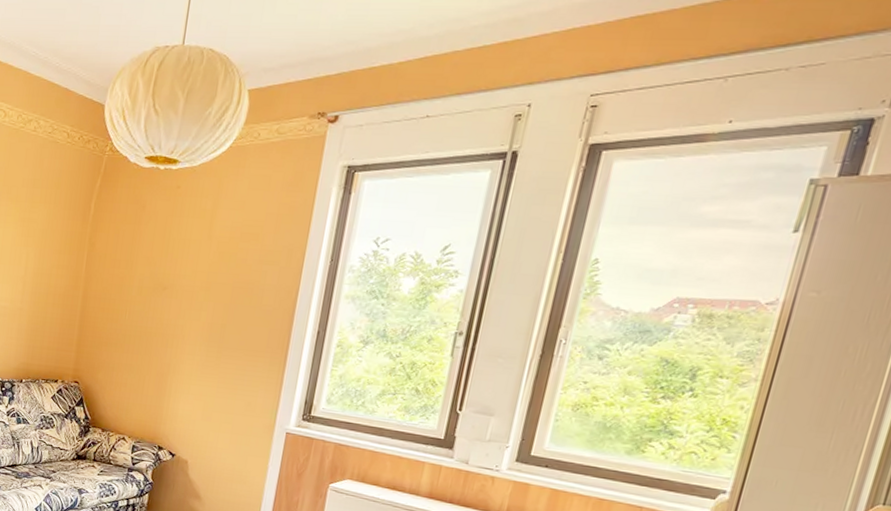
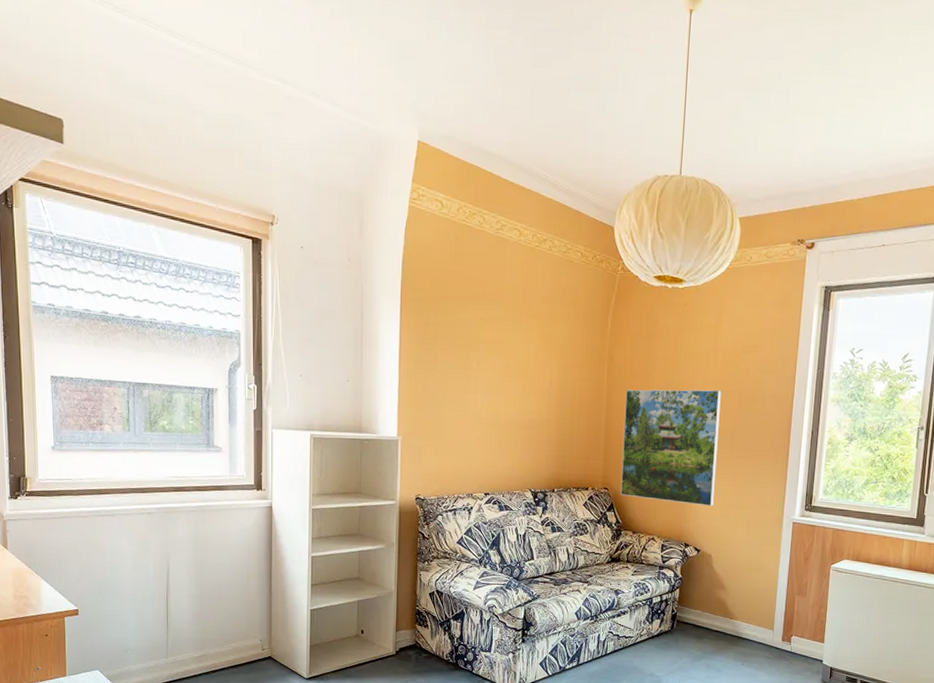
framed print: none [92,278,213,409] -> present [620,389,722,507]

